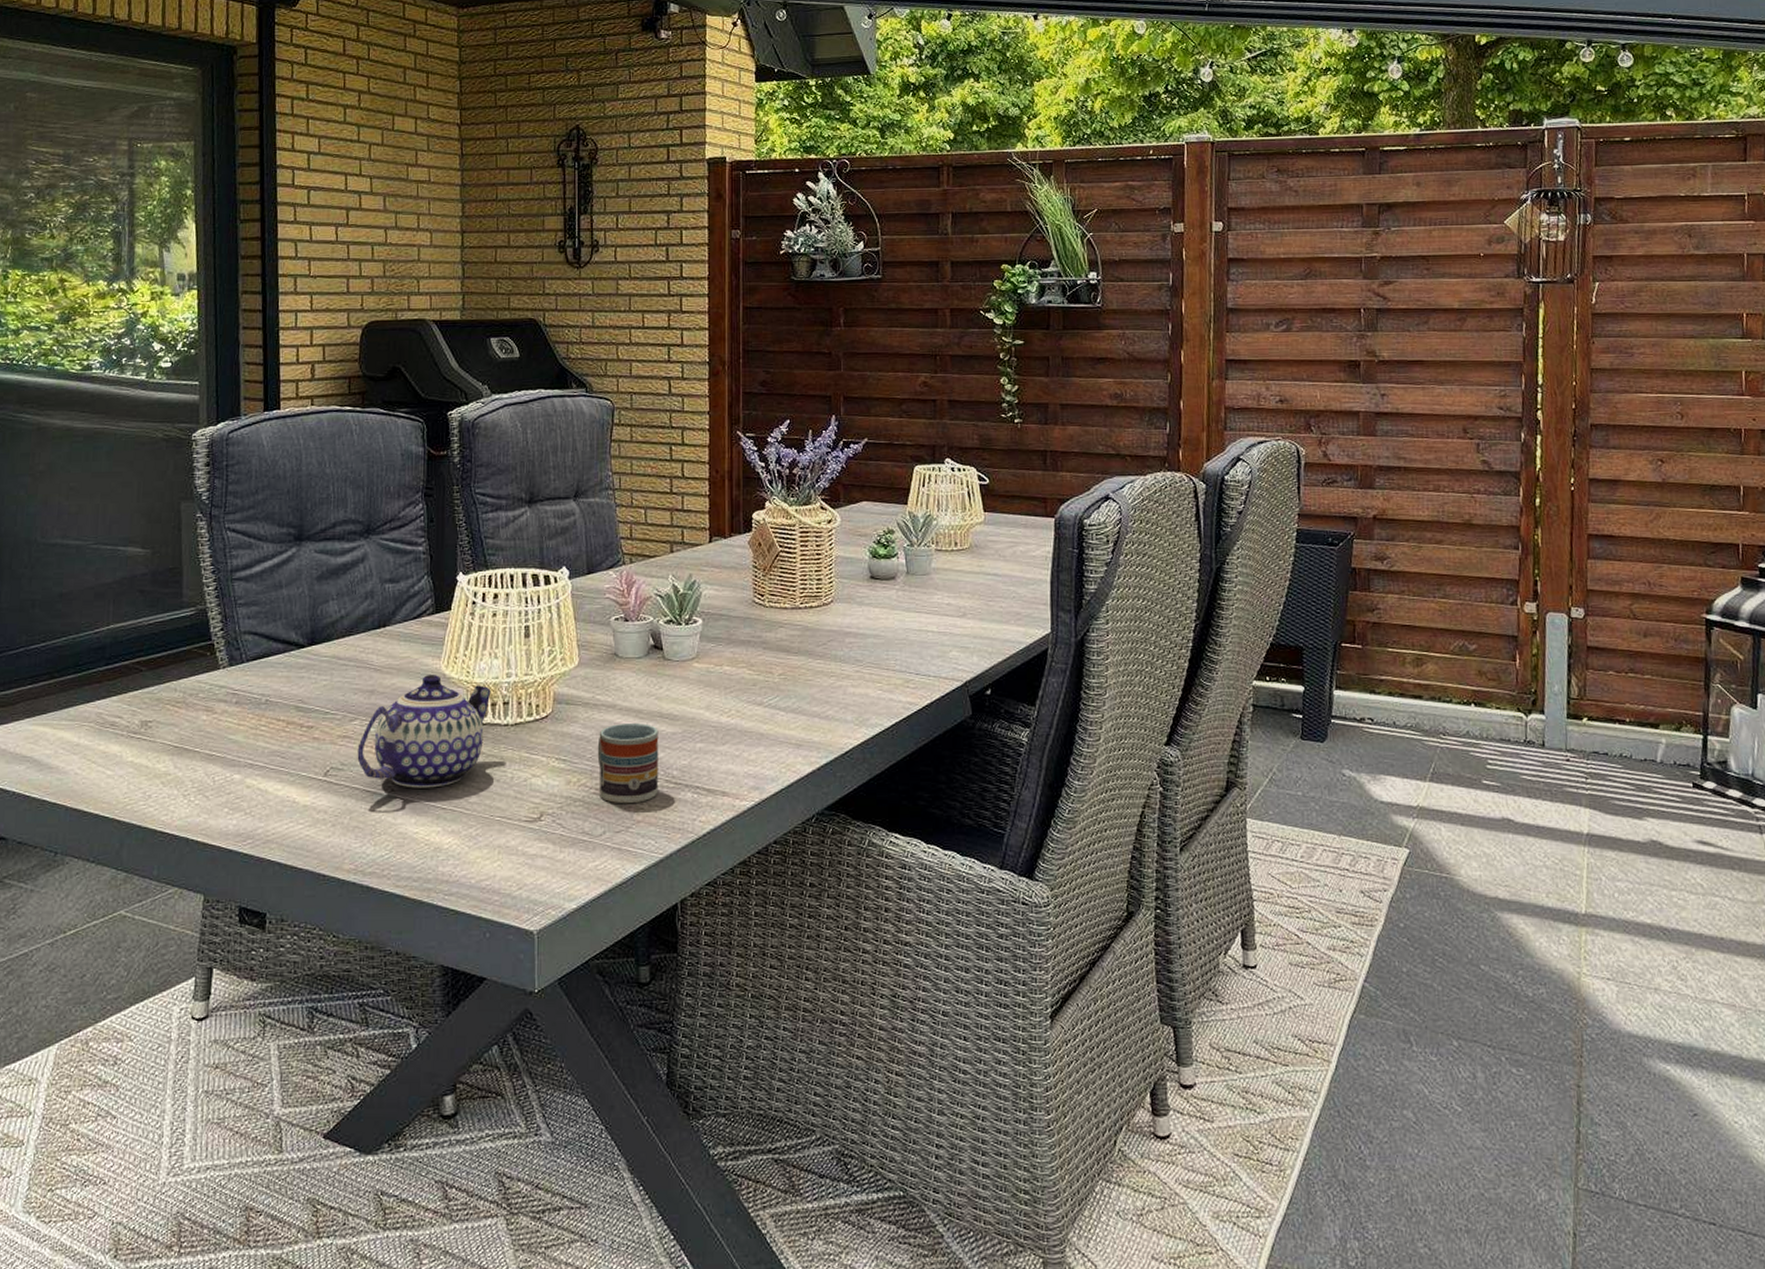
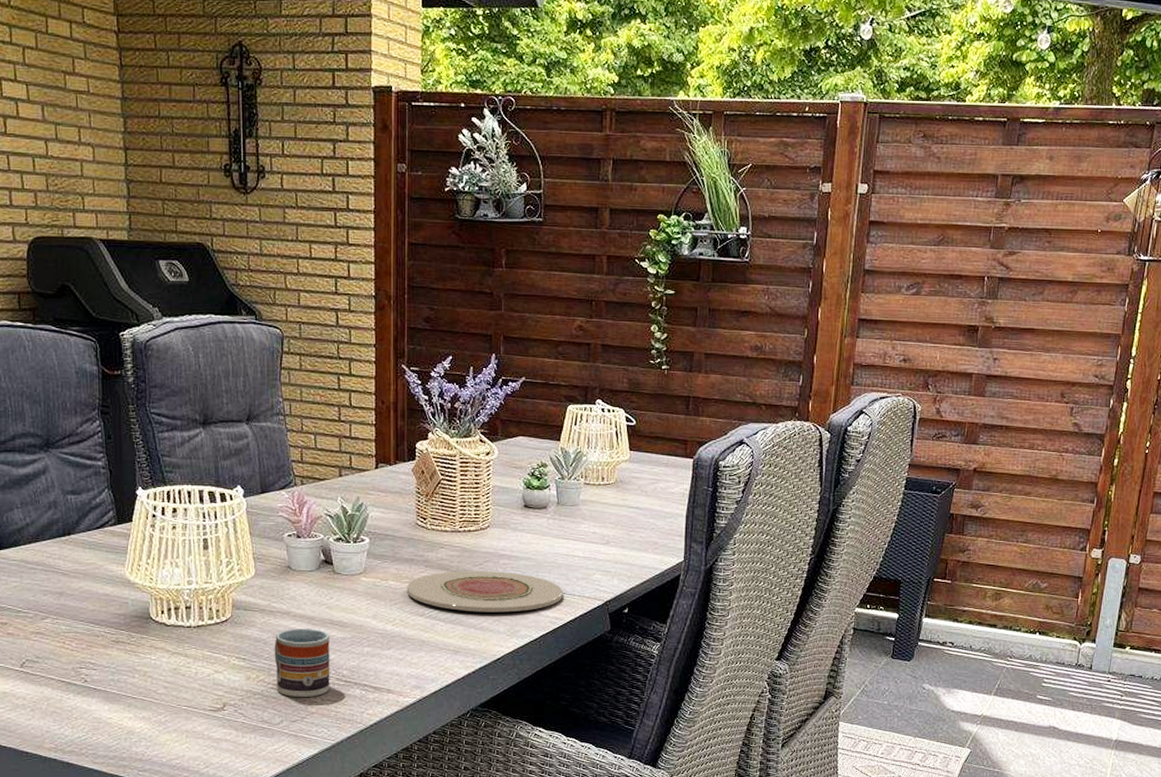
teapot: present [357,675,491,788] -> none [50,580,174,680]
plate: none [743,651,916,699] -> present [406,571,563,613]

